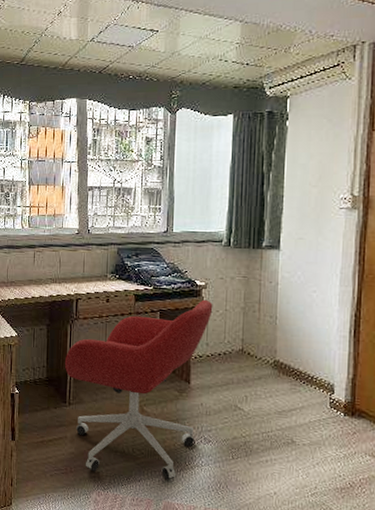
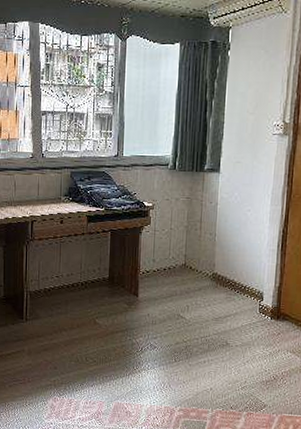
office chair: present [64,299,213,480] -> none [21,219,159,384]

